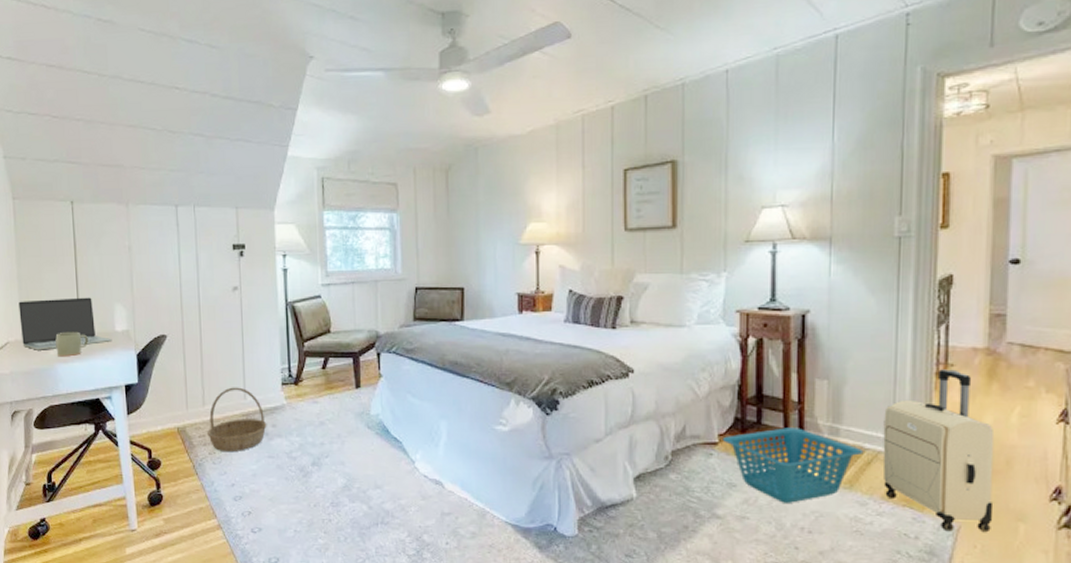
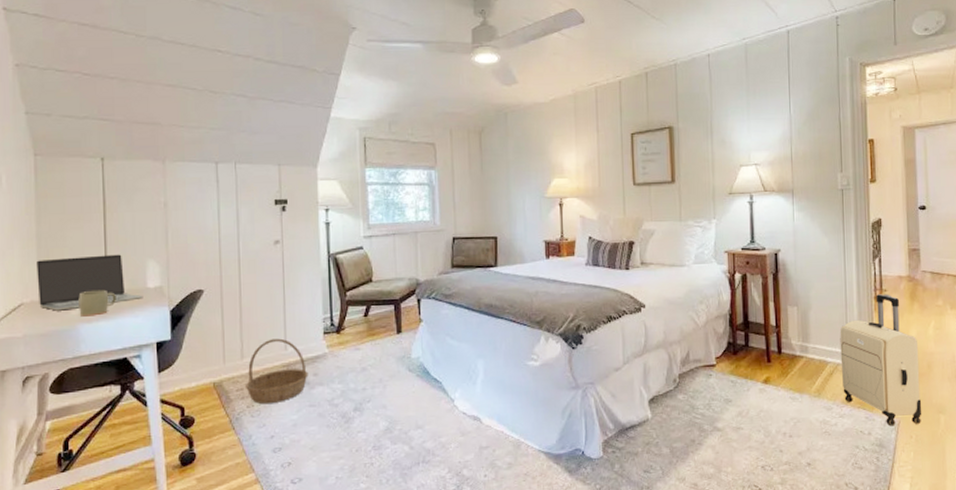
laundry basket: present [722,427,864,503] -> none [719,348,827,413]

